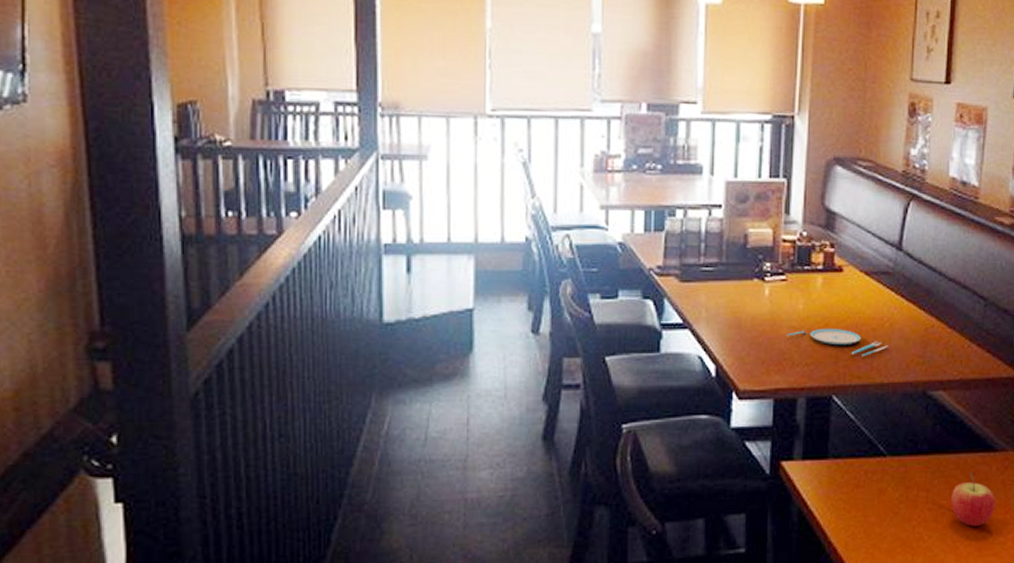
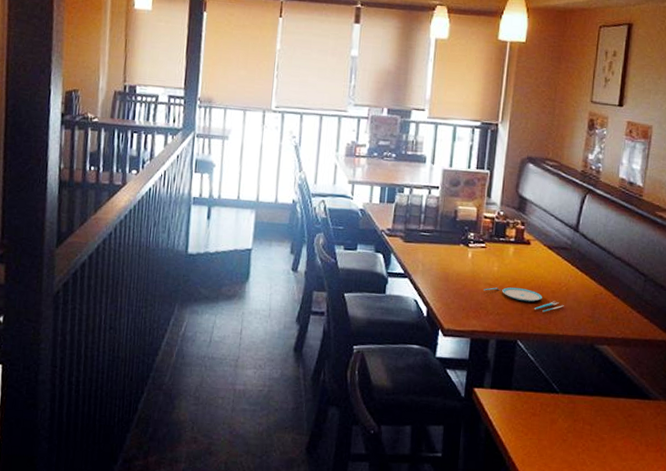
apple: present [951,471,995,526] -> none [611,413,648,459]

